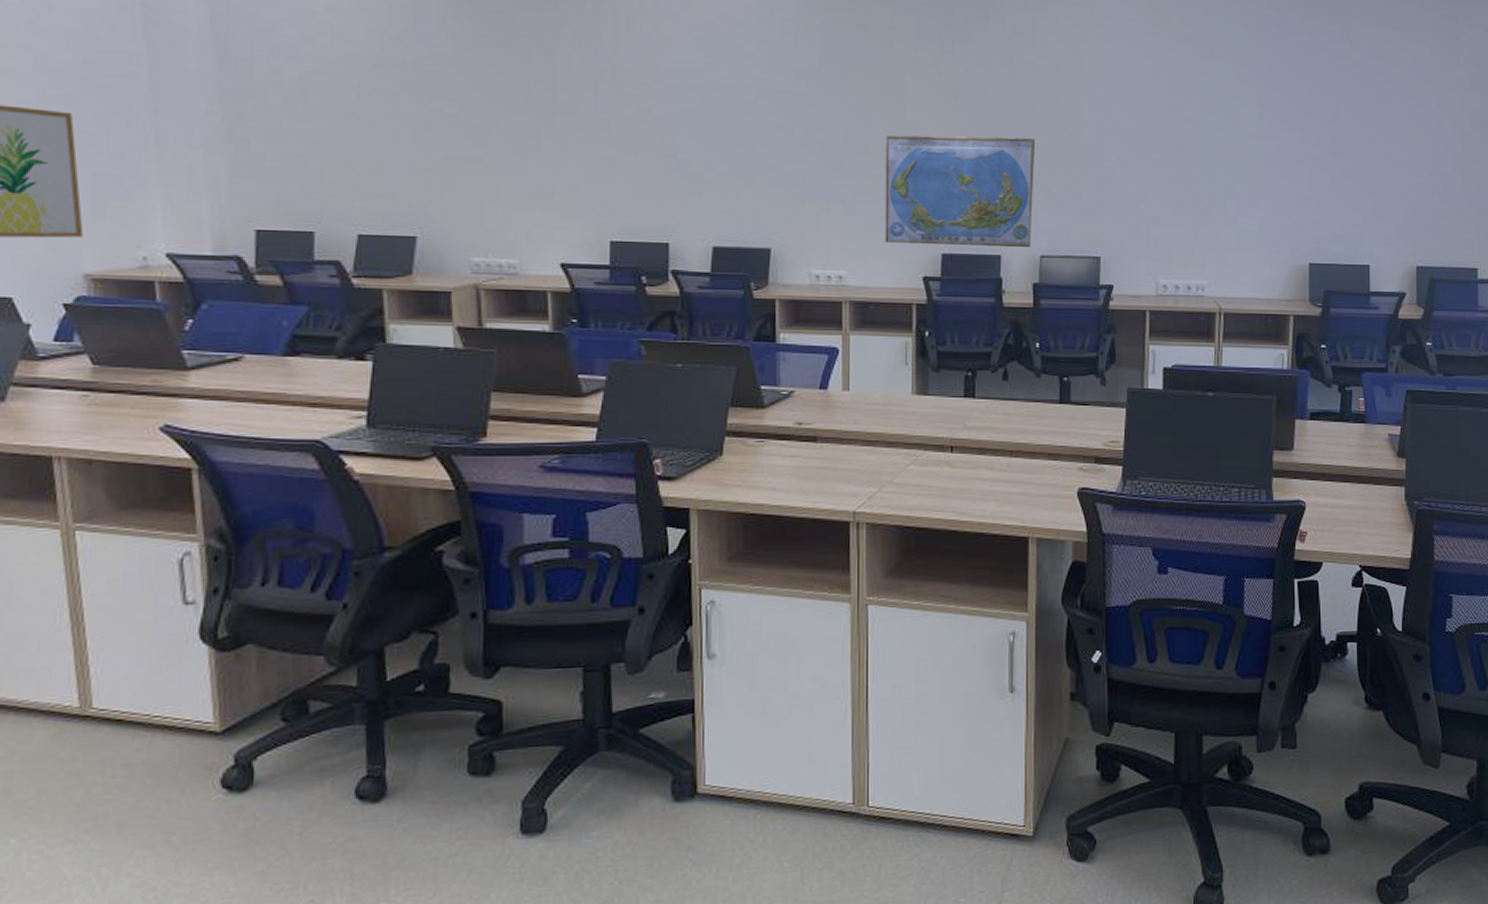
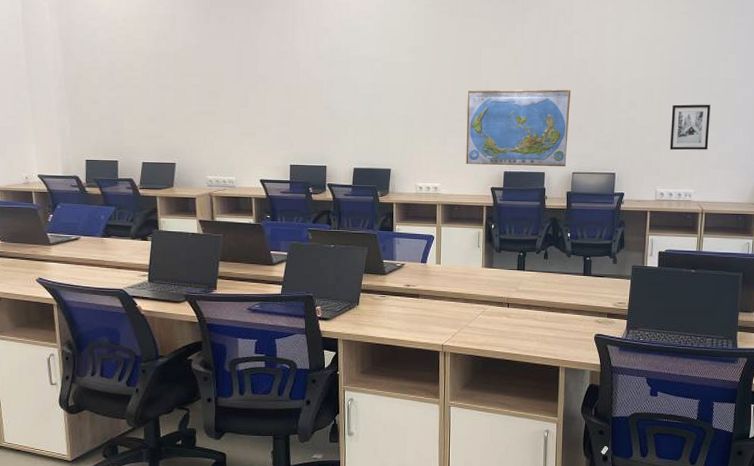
wall art: none [1173,162,1226,226] -> present [669,104,710,150]

